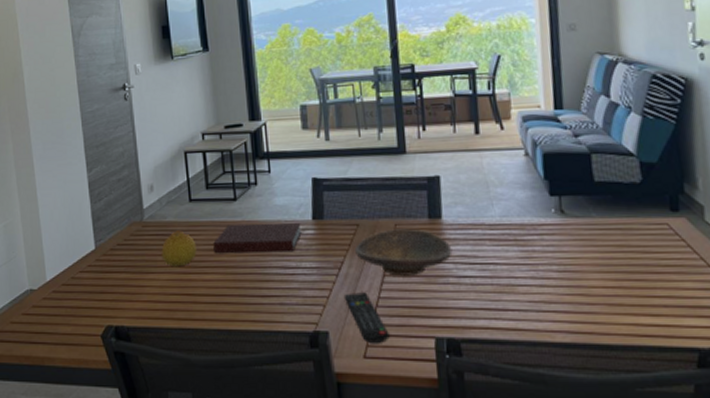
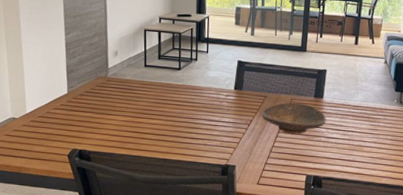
fruit: present [161,230,197,267] -> none [119,86,147,113]
notebook: present [213,223,302,253] -> none [159,86,226,110]
remote control: present [343,292,390,343] -> none [249,141,277,176]

